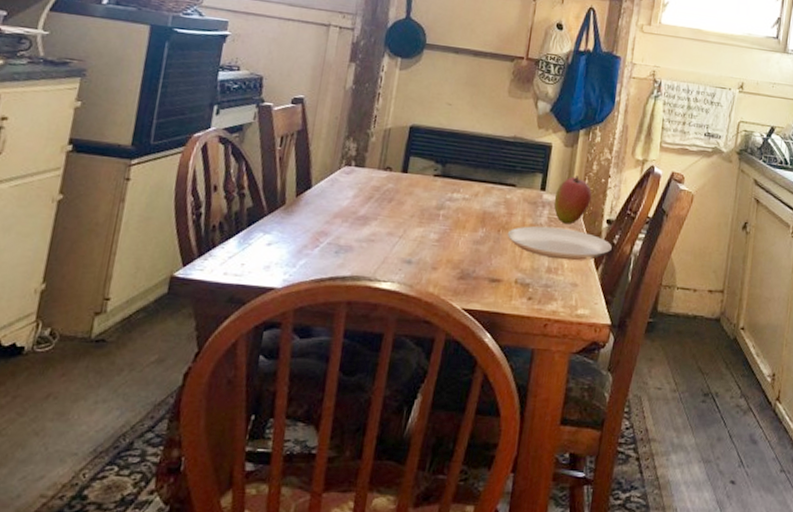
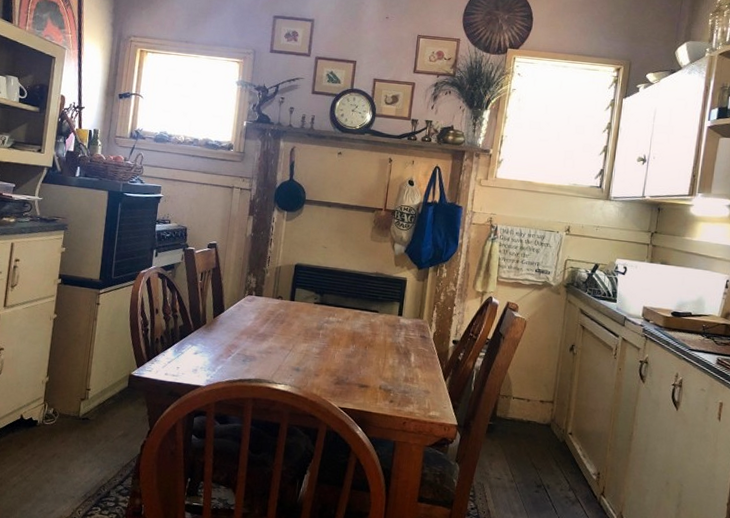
plate: present [507,226,612,261] -> none [372,344,457,373]
fruit: present [553,175,592,225] -> none [409,304,441,344]

